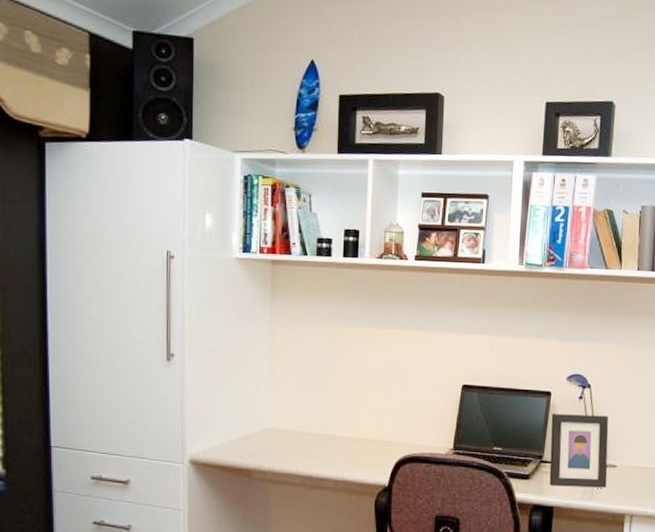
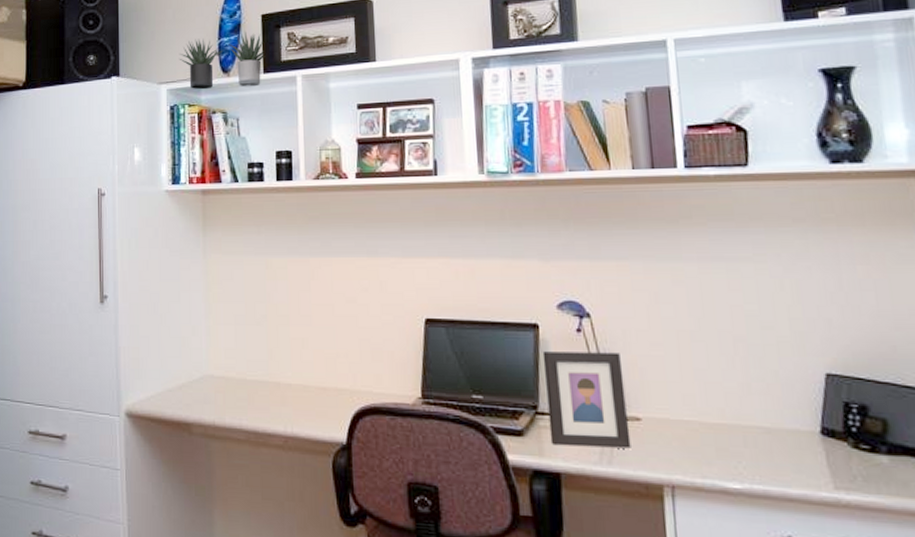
succulent plant: none [256,109,340,166] -> present [180,31,264,90]

